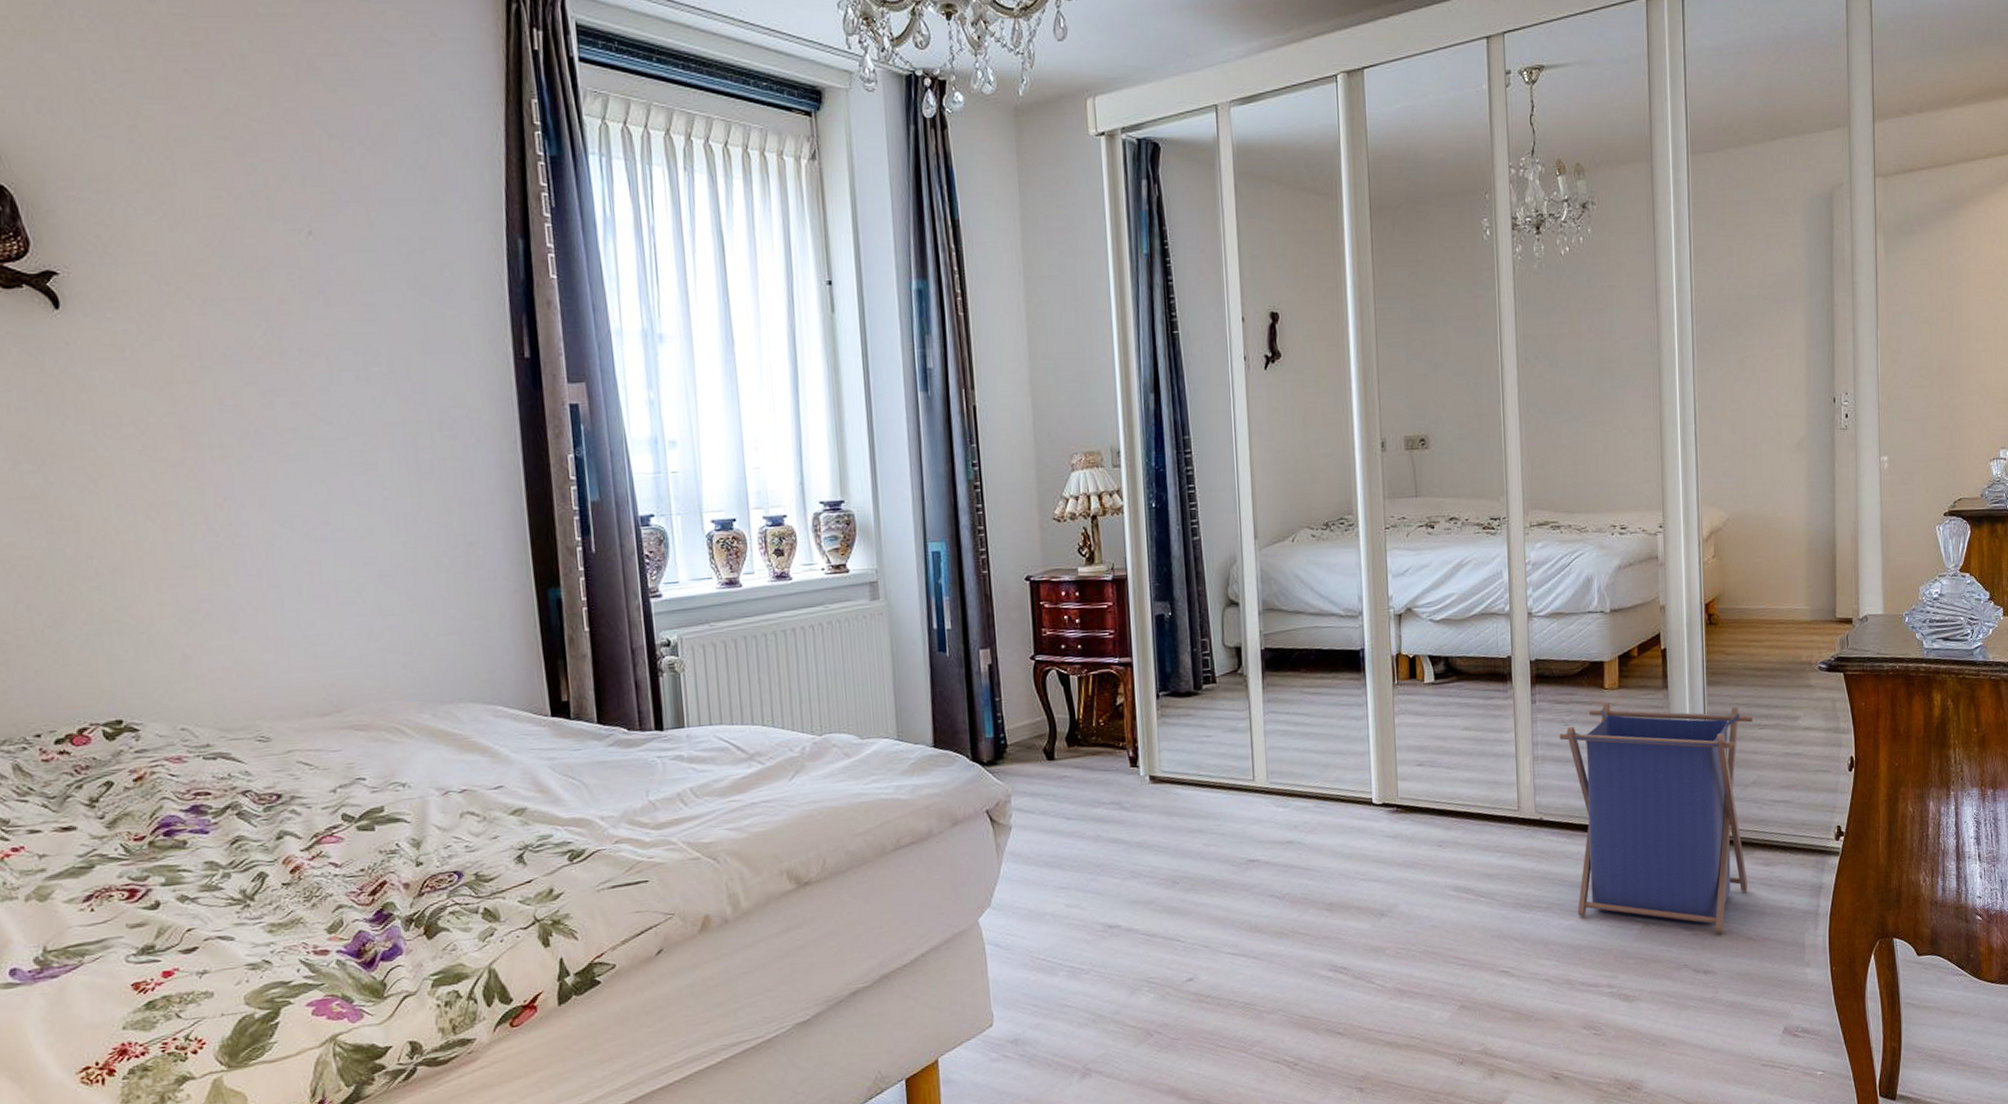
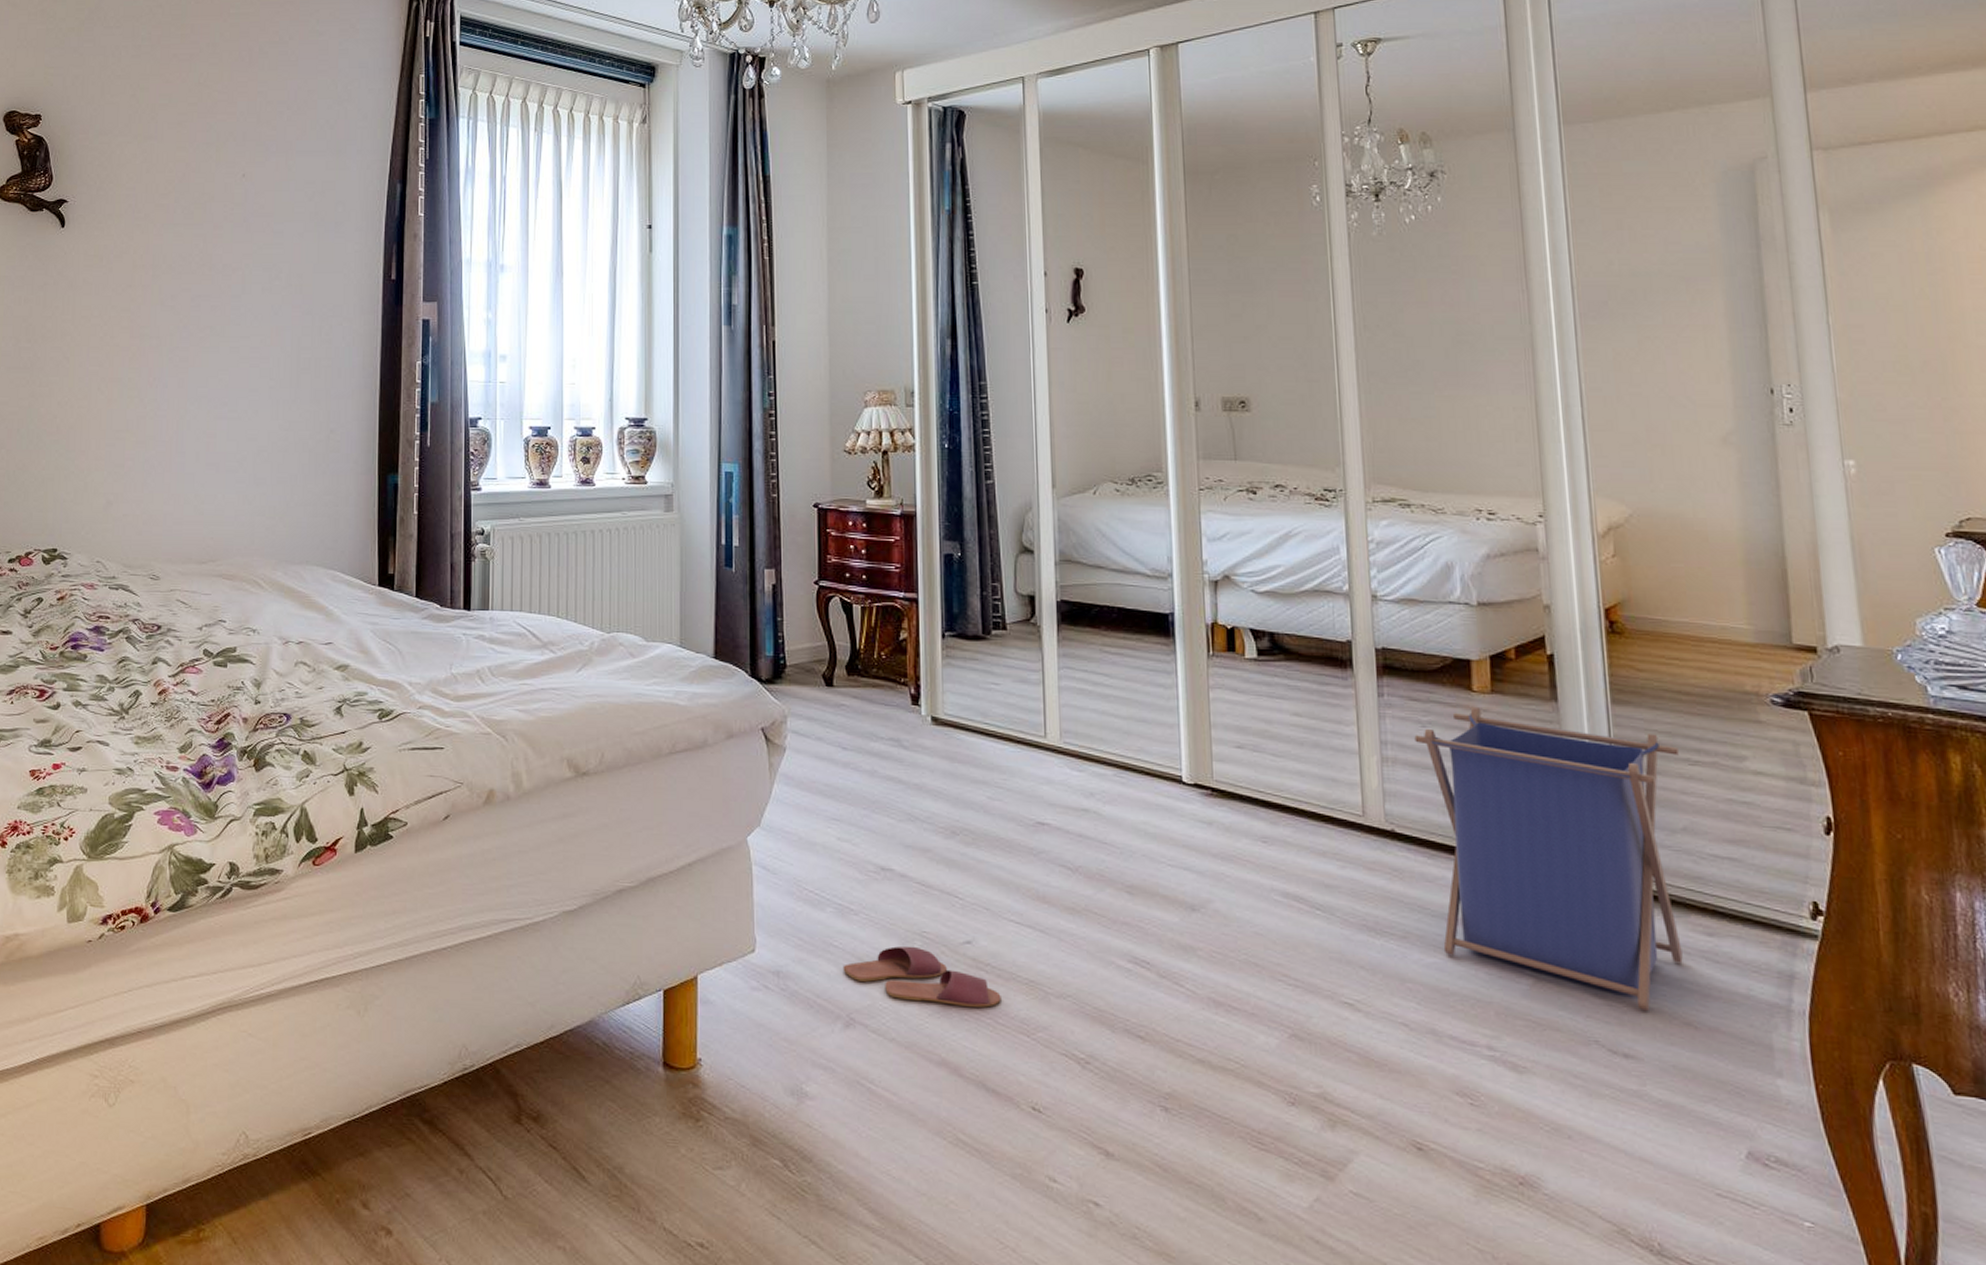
slippers: none [1077,992,1221,1043] -> present [842,945,1001,1007]

